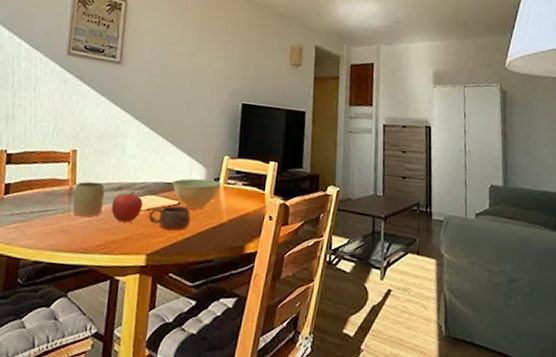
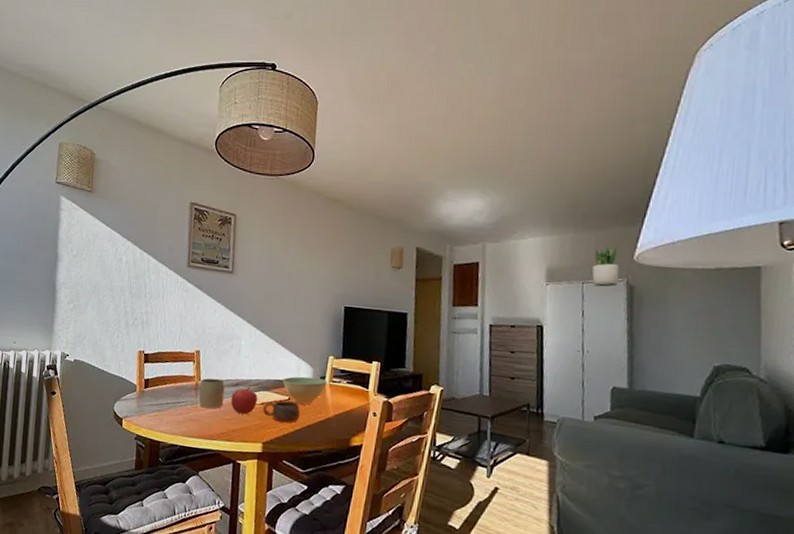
planter: none [472,53,494,91] -> present [592,246,620,287]

